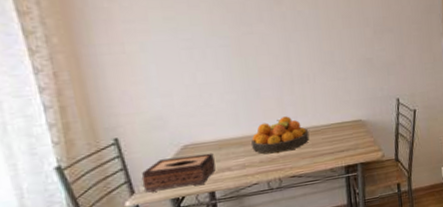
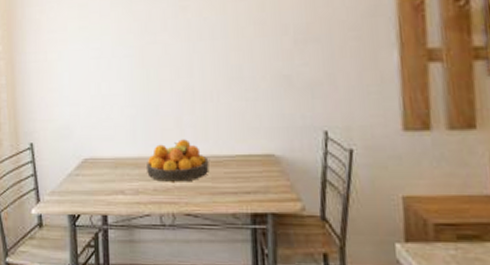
tissue box: present [141,152,216,193] -> none [47,171,110,204]

